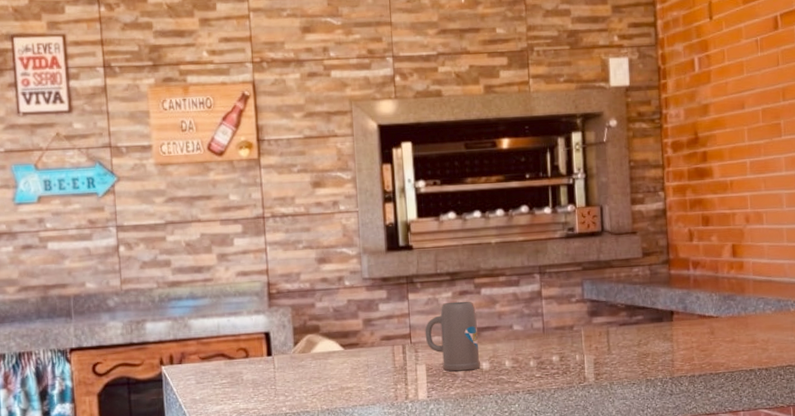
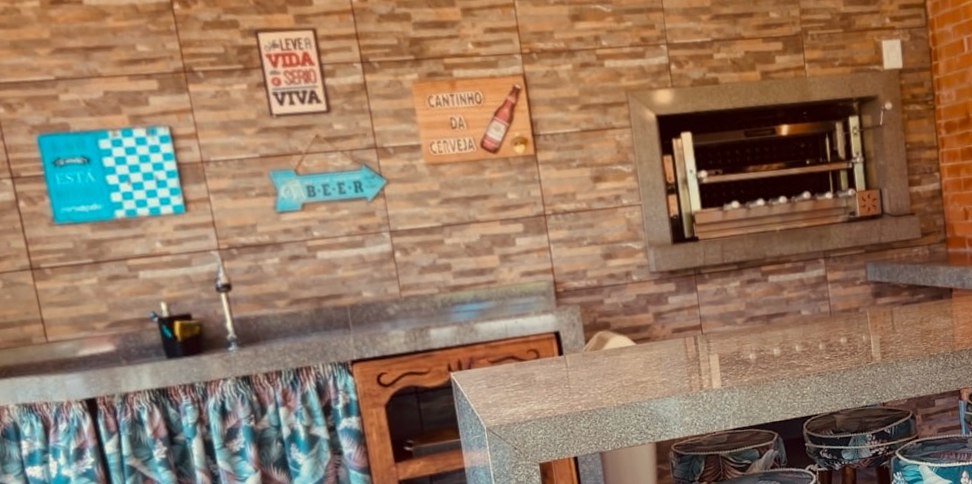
beer mug: present [425,301,480,372] -> none [715,289,772,360]

